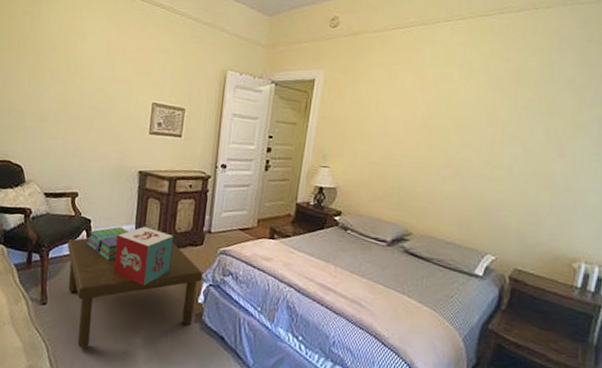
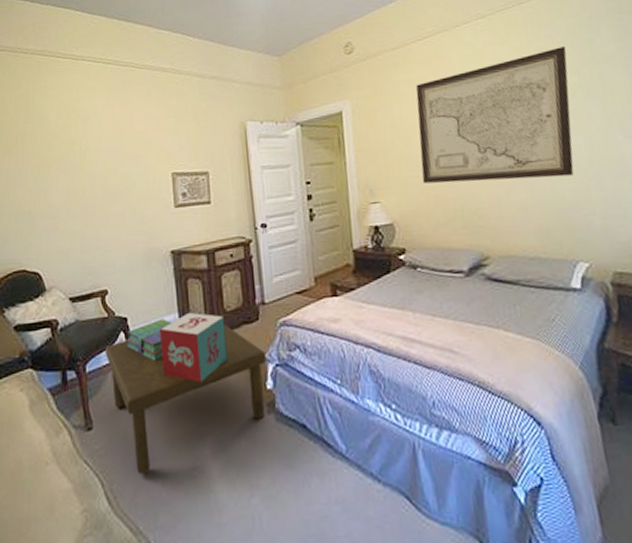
wall art: none [371,61,531,180] -> present [416,46,574,184]

